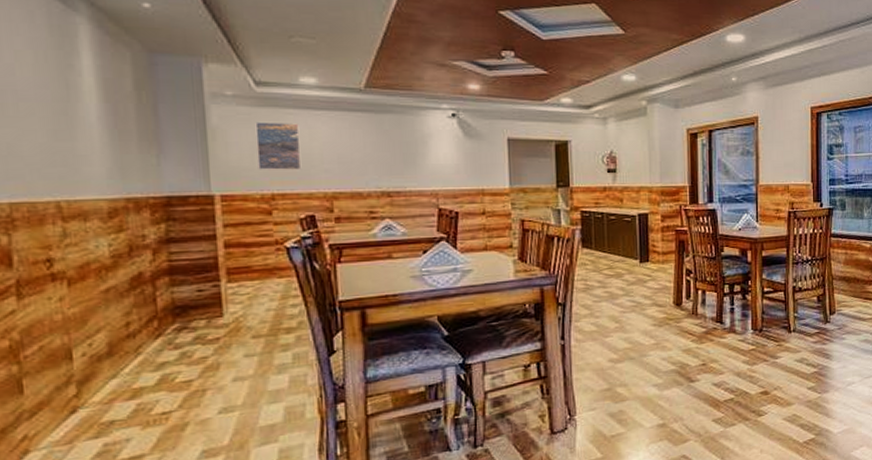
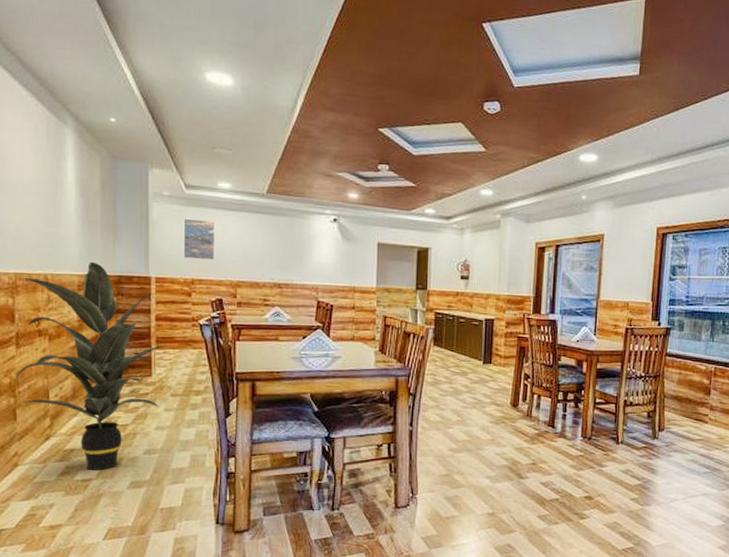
indoor plant: none [16,181,245,444] -> present [14,261,169,470]

